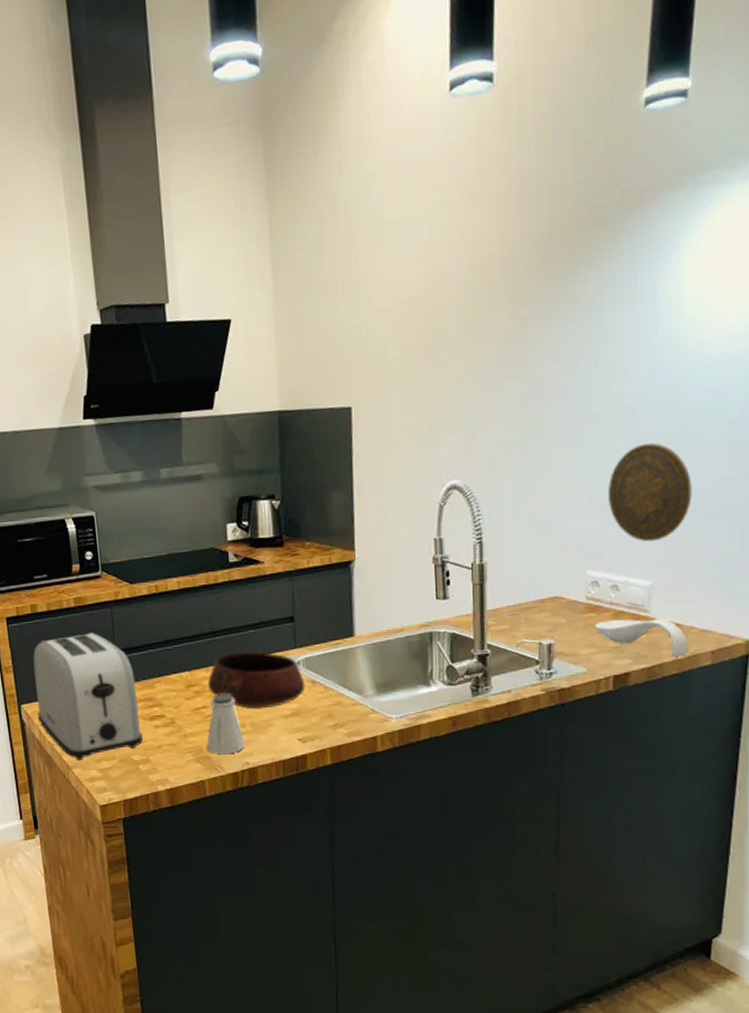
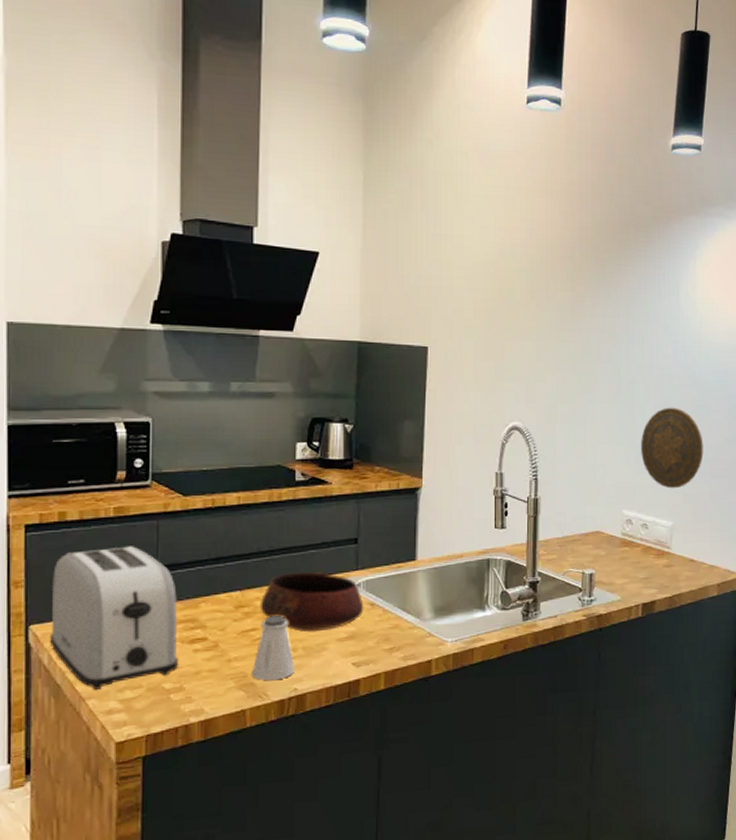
spoon rest: present [595,618,689,657] -> none [628,553,701,588]

